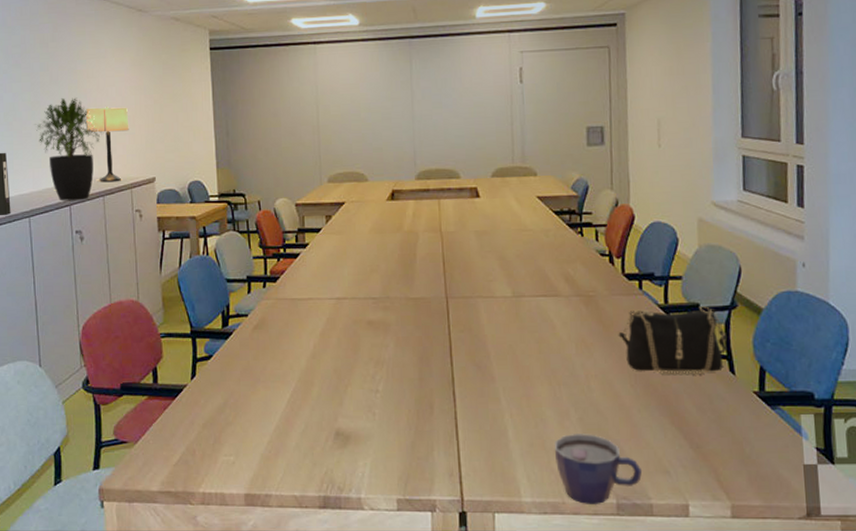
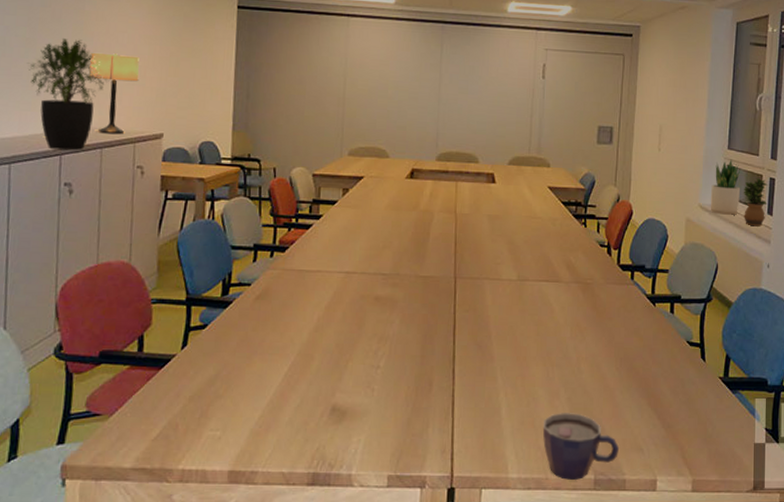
handbag: present [618,306,728,376] -> none [609,298,702,361]
planter: none [725,148,762,211] -> present [710,159,741,215]
potted plant: none [764,167,796,222] -> present [743,178,768,227]

